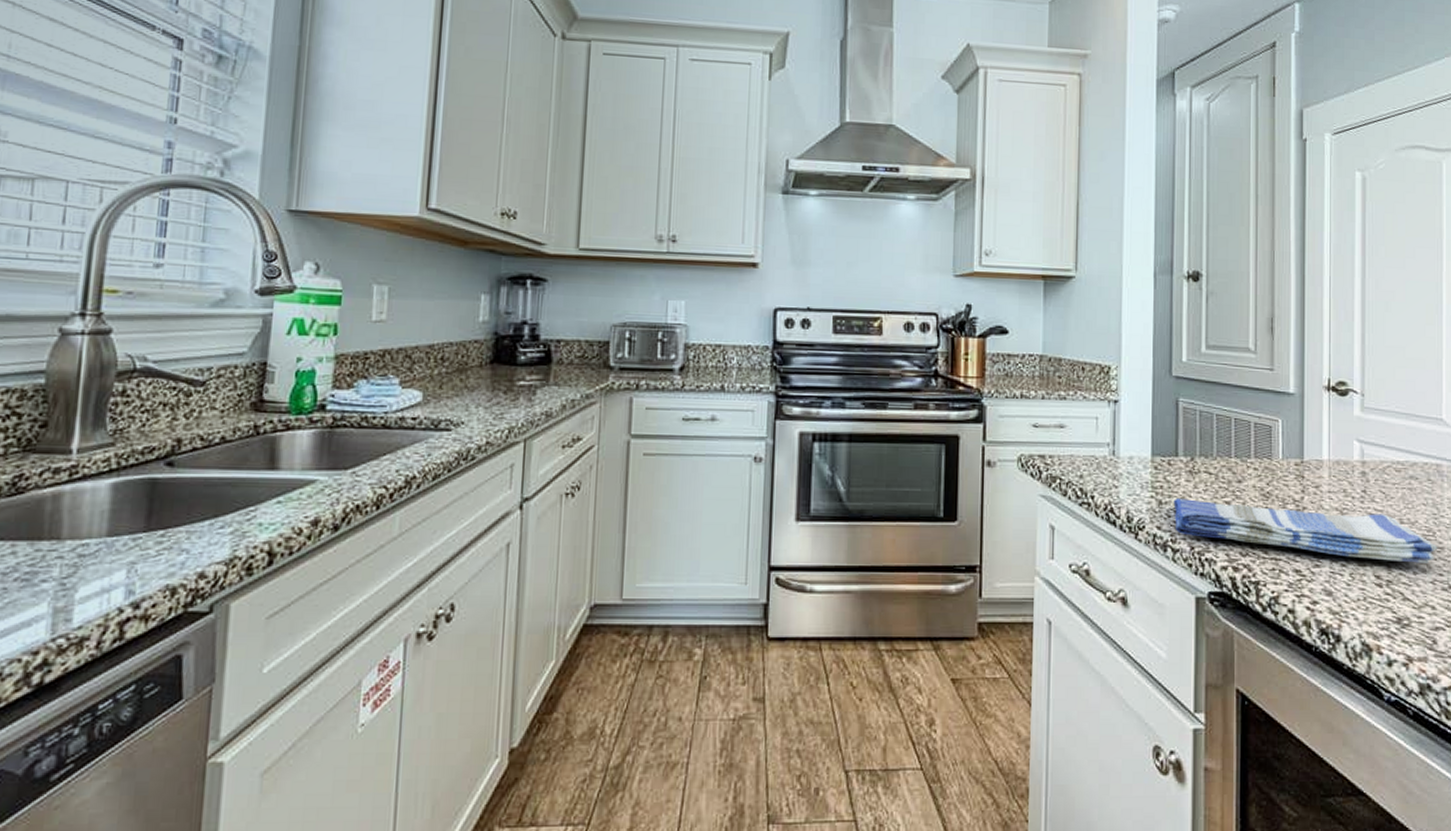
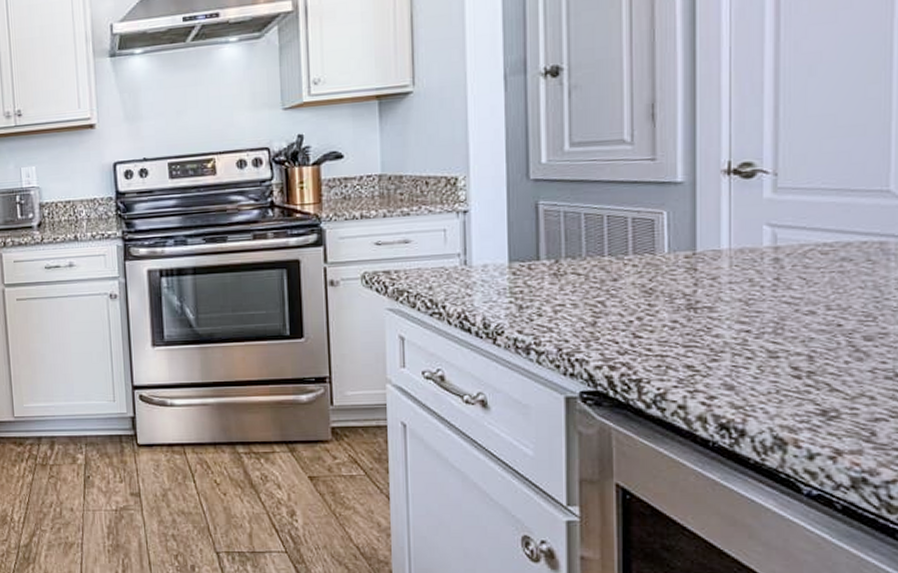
dish towel: present [1173,497,1438,563] -> none [536,301,880,352]

